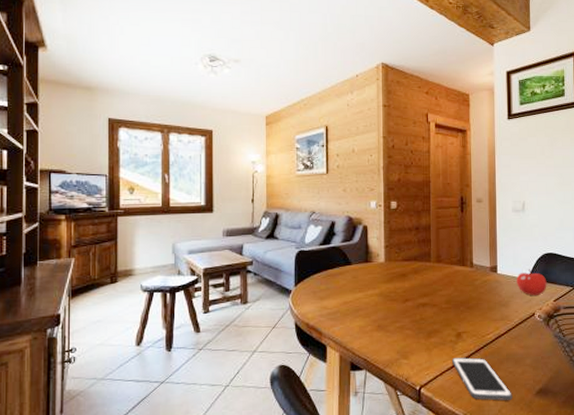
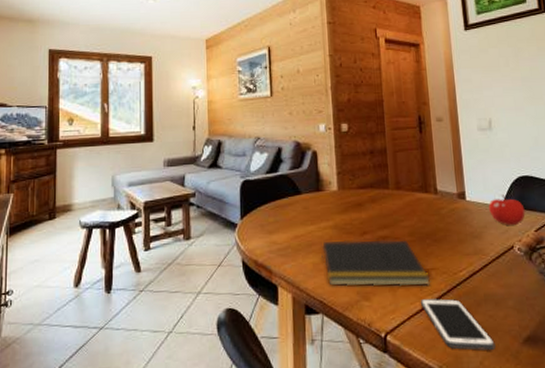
notepad: none [367,306,462,347] -> present [321,239,431,287]

